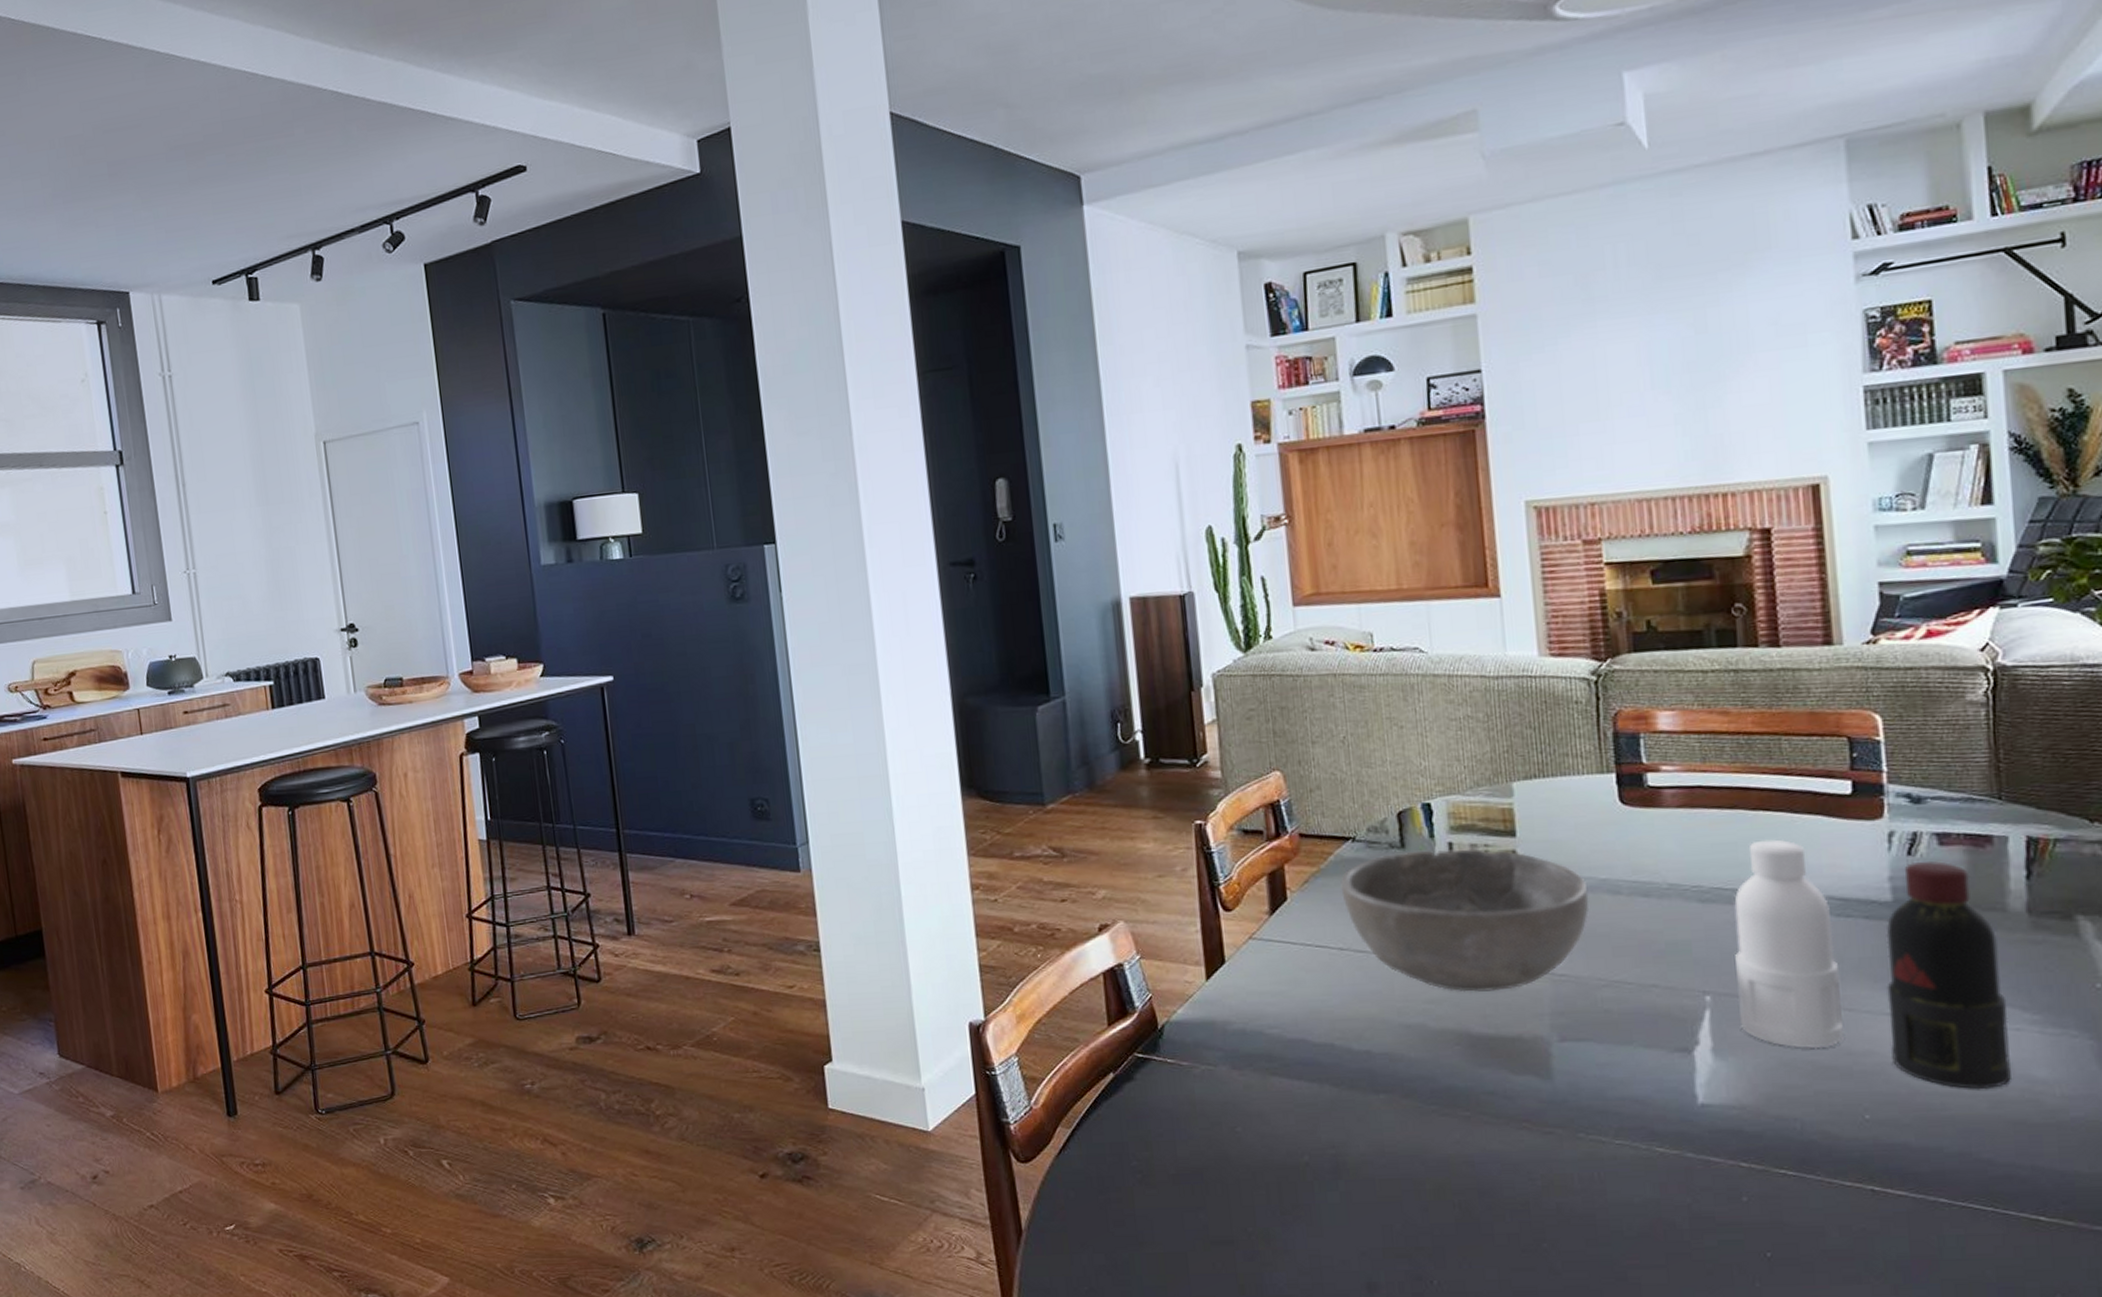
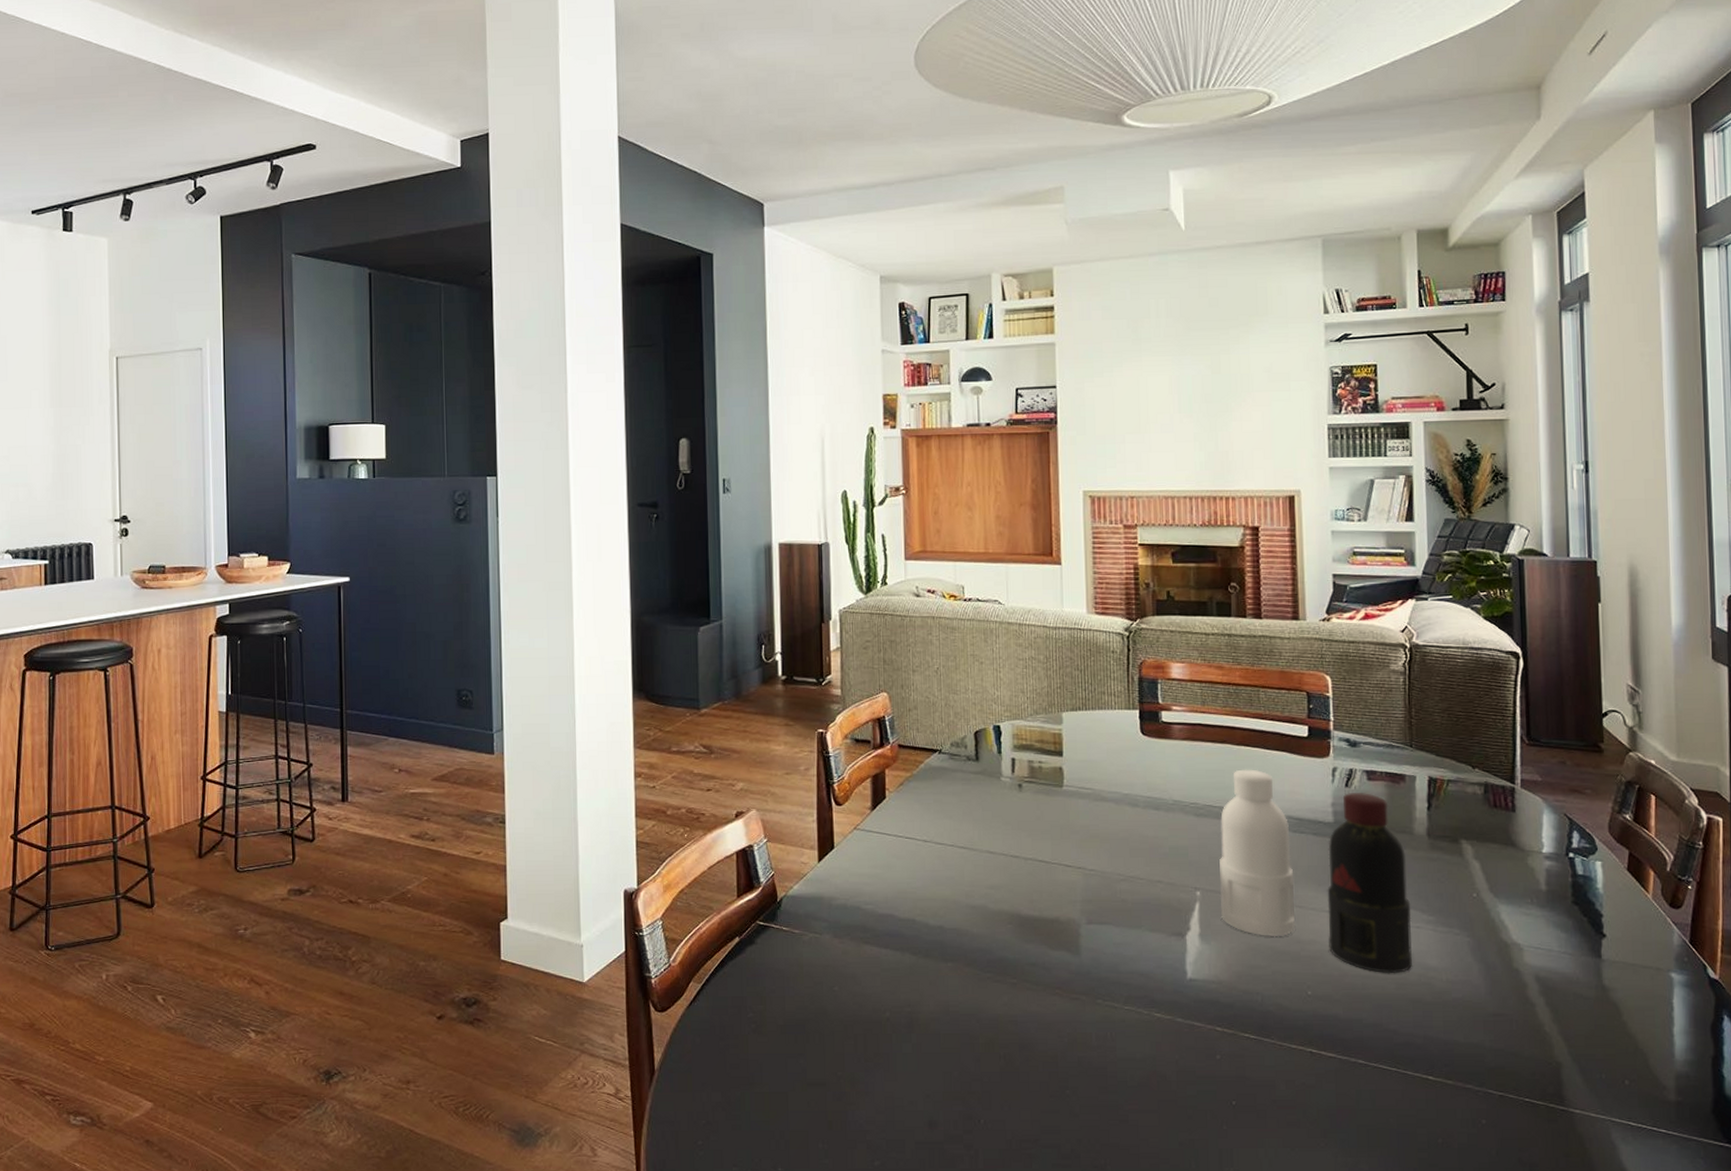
bowl: present [1340,849,1590,992] -> none [928,763,1115,881]

